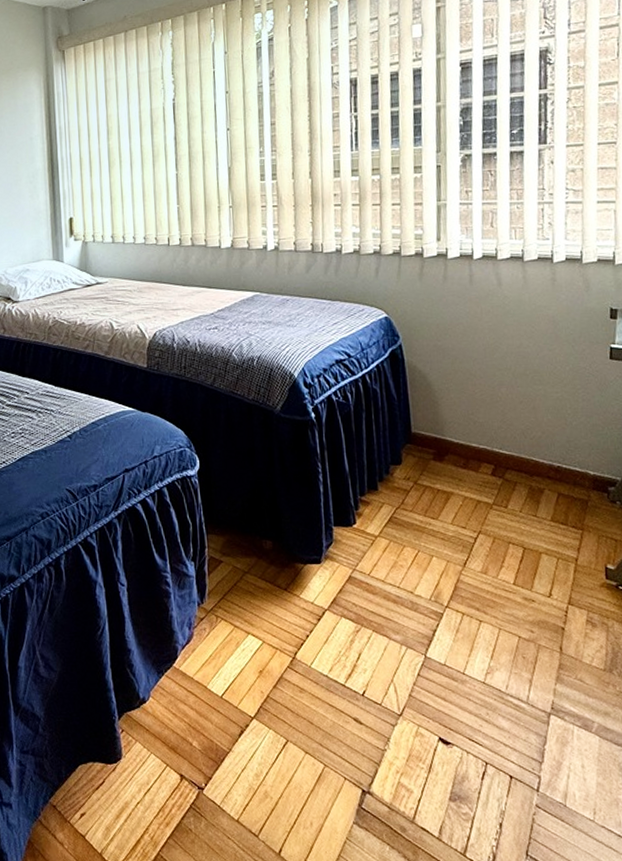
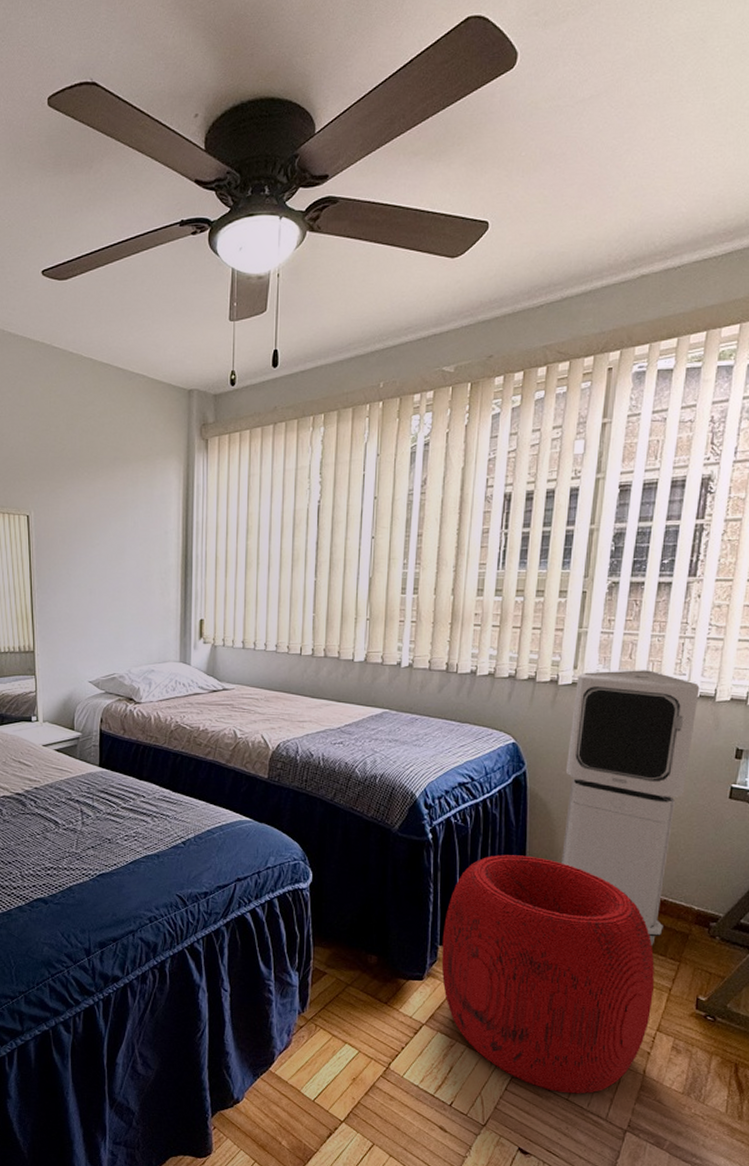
pouf: none [336,429,560,676] -> present [441,855,655,1094]
air purifier: none [441,237,566,515] -> present [562,670,700,946]

